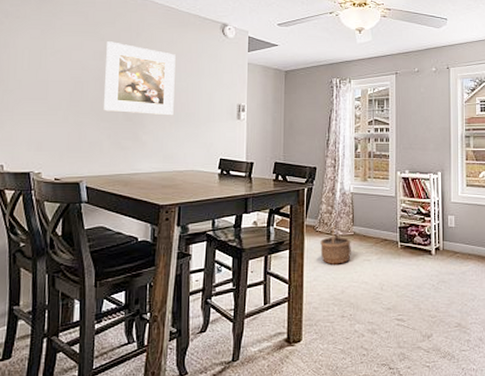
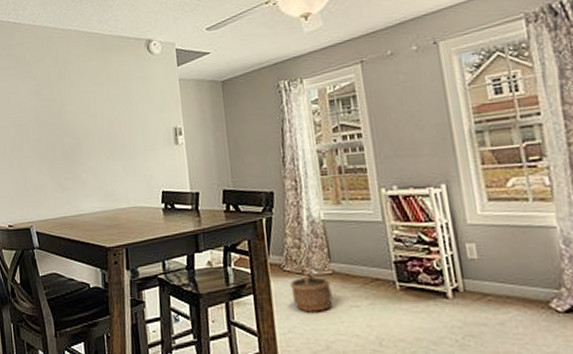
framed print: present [104,41,176,116] -> none [39,79,109,152]

